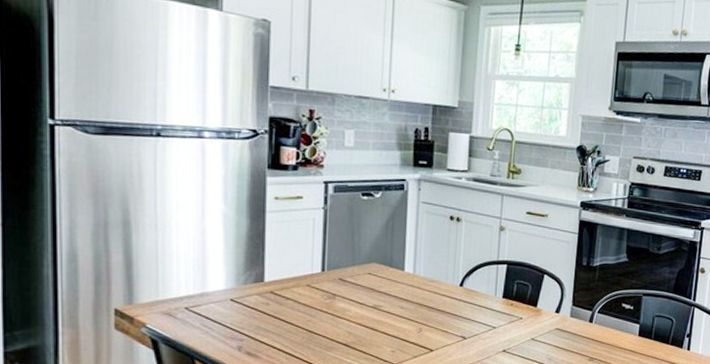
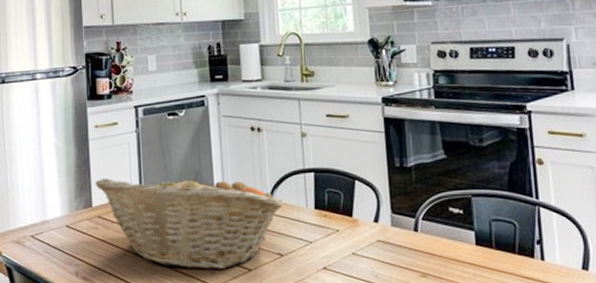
fruit basket: none [269,252,475,348] -> present [95,170,285,269]

